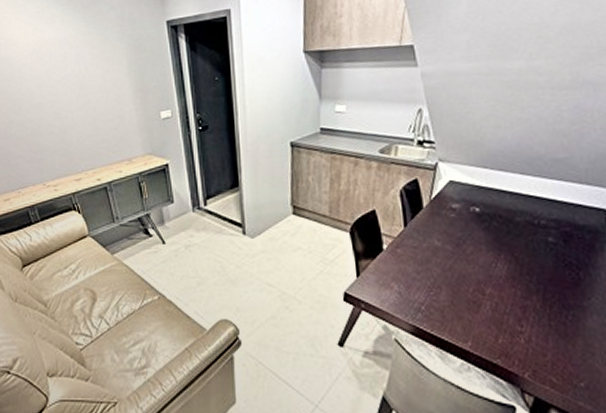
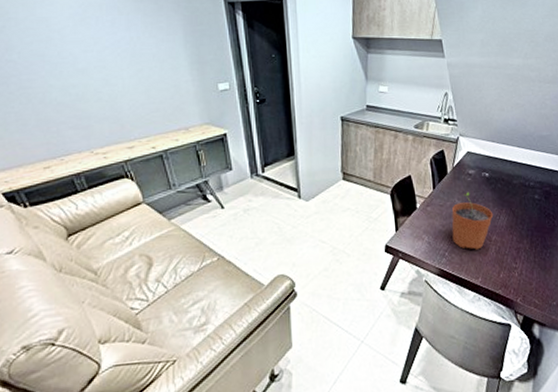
plant pot: none [429,231,488,305] -> present [451,192,494,250]

